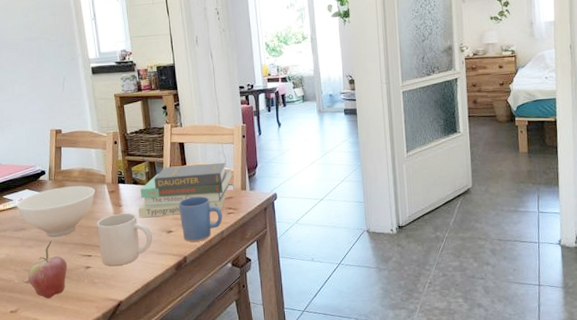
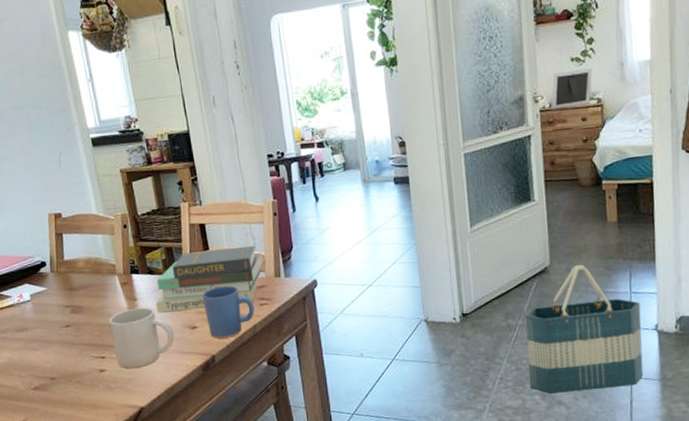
bowl: present [16,186,96,237] -> none [15,277,106,338]
fruit: present [27,241,68,299] -> none [34,341,79,407]
tote bag: none [451,187,550,297] -> present [525,264,644,394]
picture frame: none [473,25,508,59] -> present [550,68,593,110]

